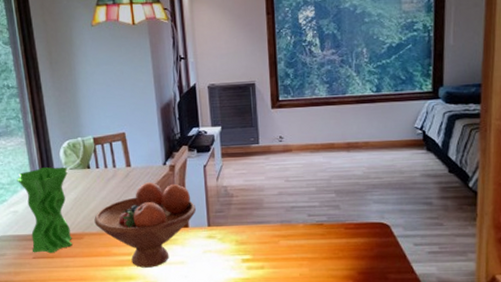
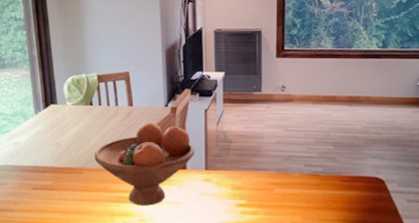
vase: present [17,166,72,254] -> none [20,101,72,186]

